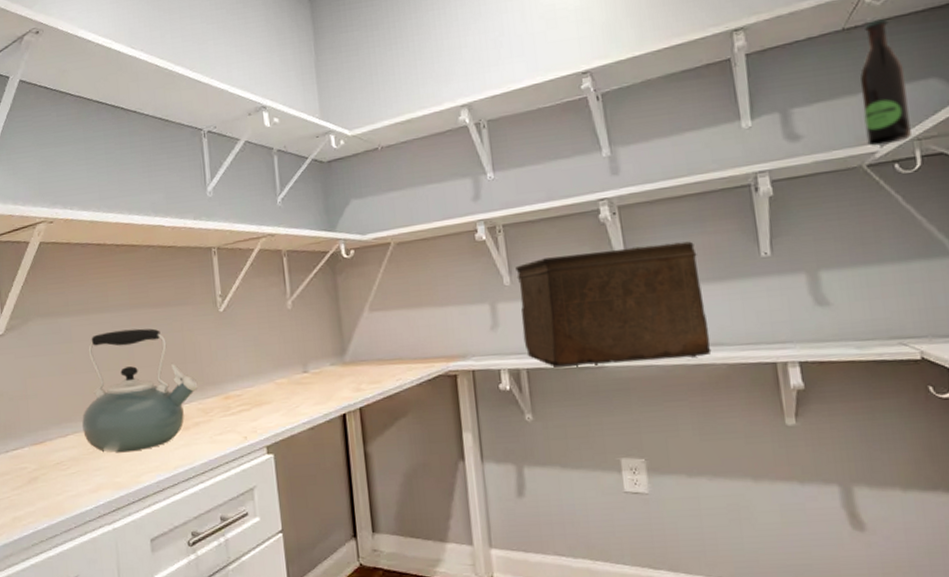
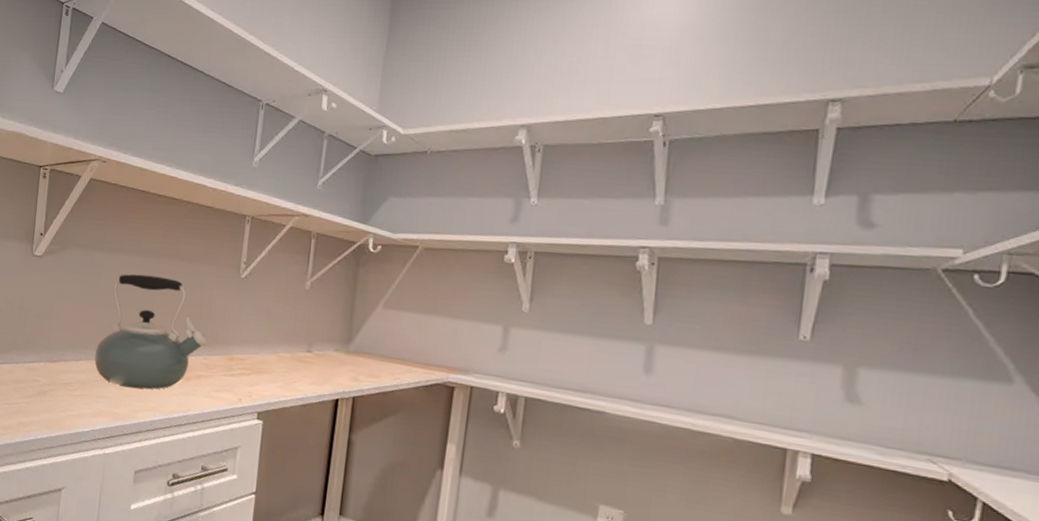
storage bin: present [515,241,712,368] -> none [528,293,730,425]
bottle: present [859,19,911,146] -> none [949,118,1015,253]

